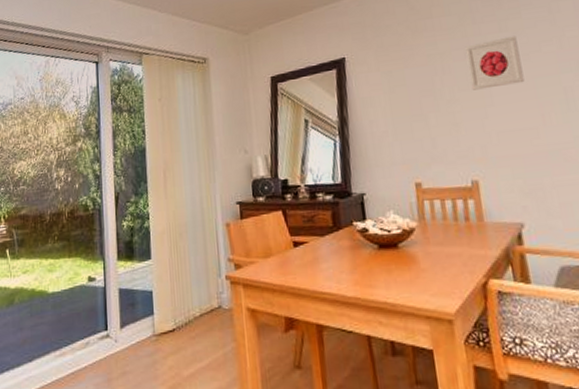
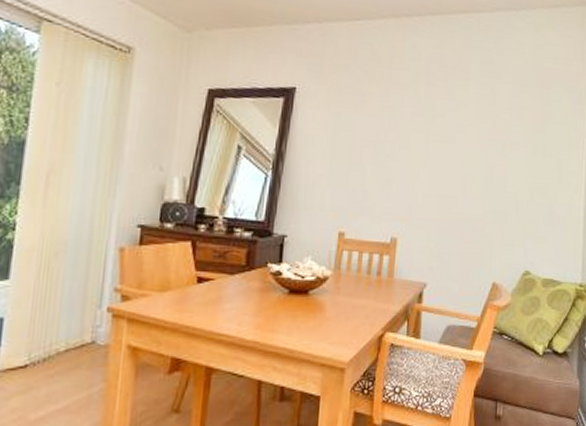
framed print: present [465,36,525,90] -> none [411,105,460,153]

